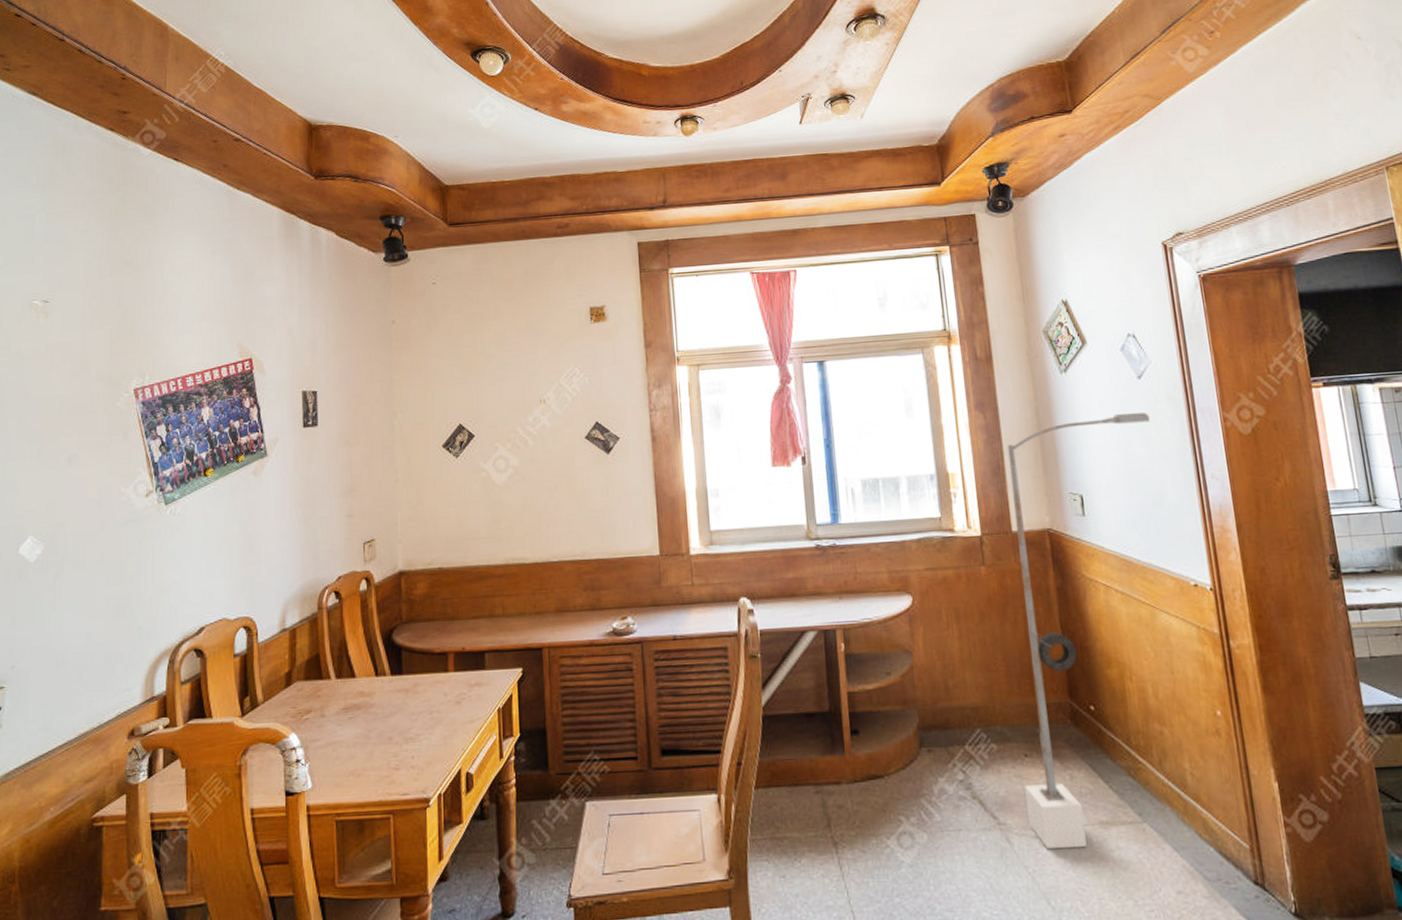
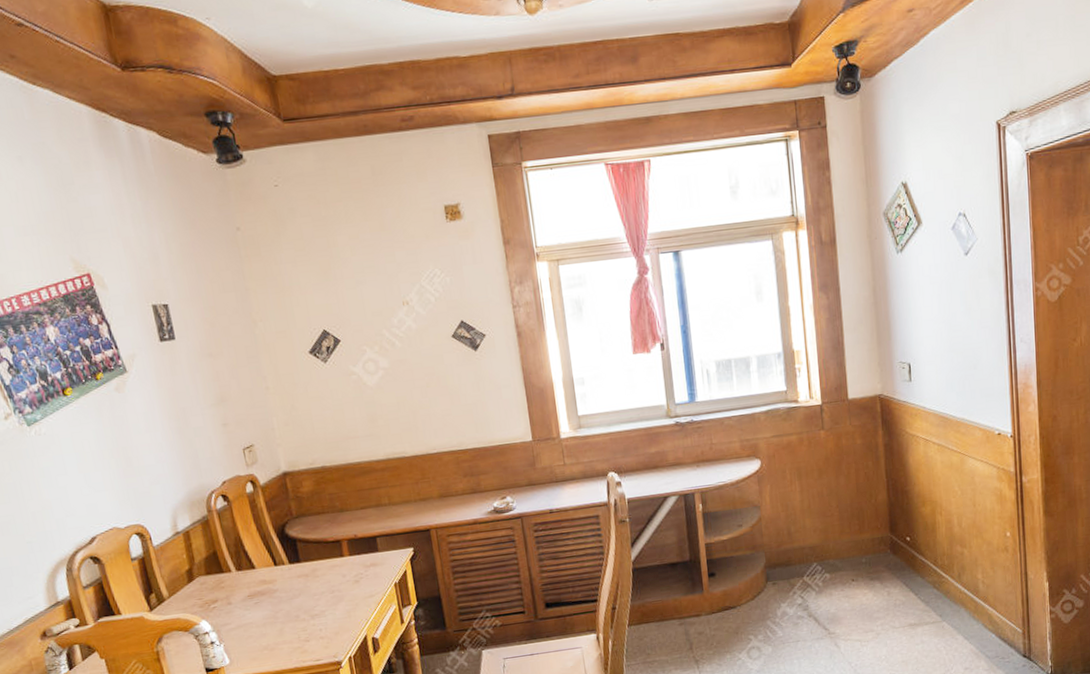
street lamp: present [1007,413,1151,850] -> none [847,286,973,649]

